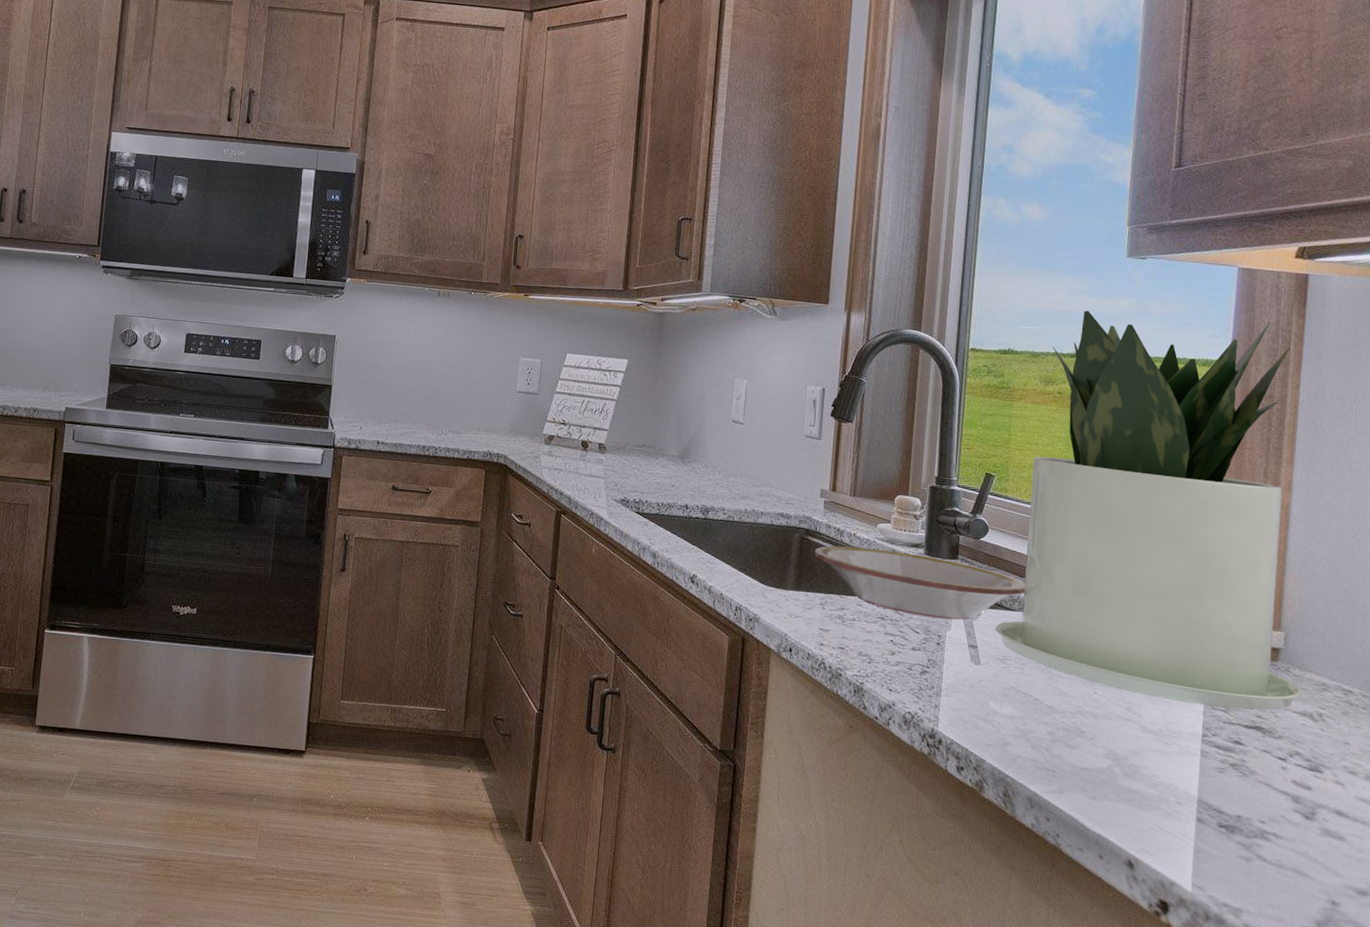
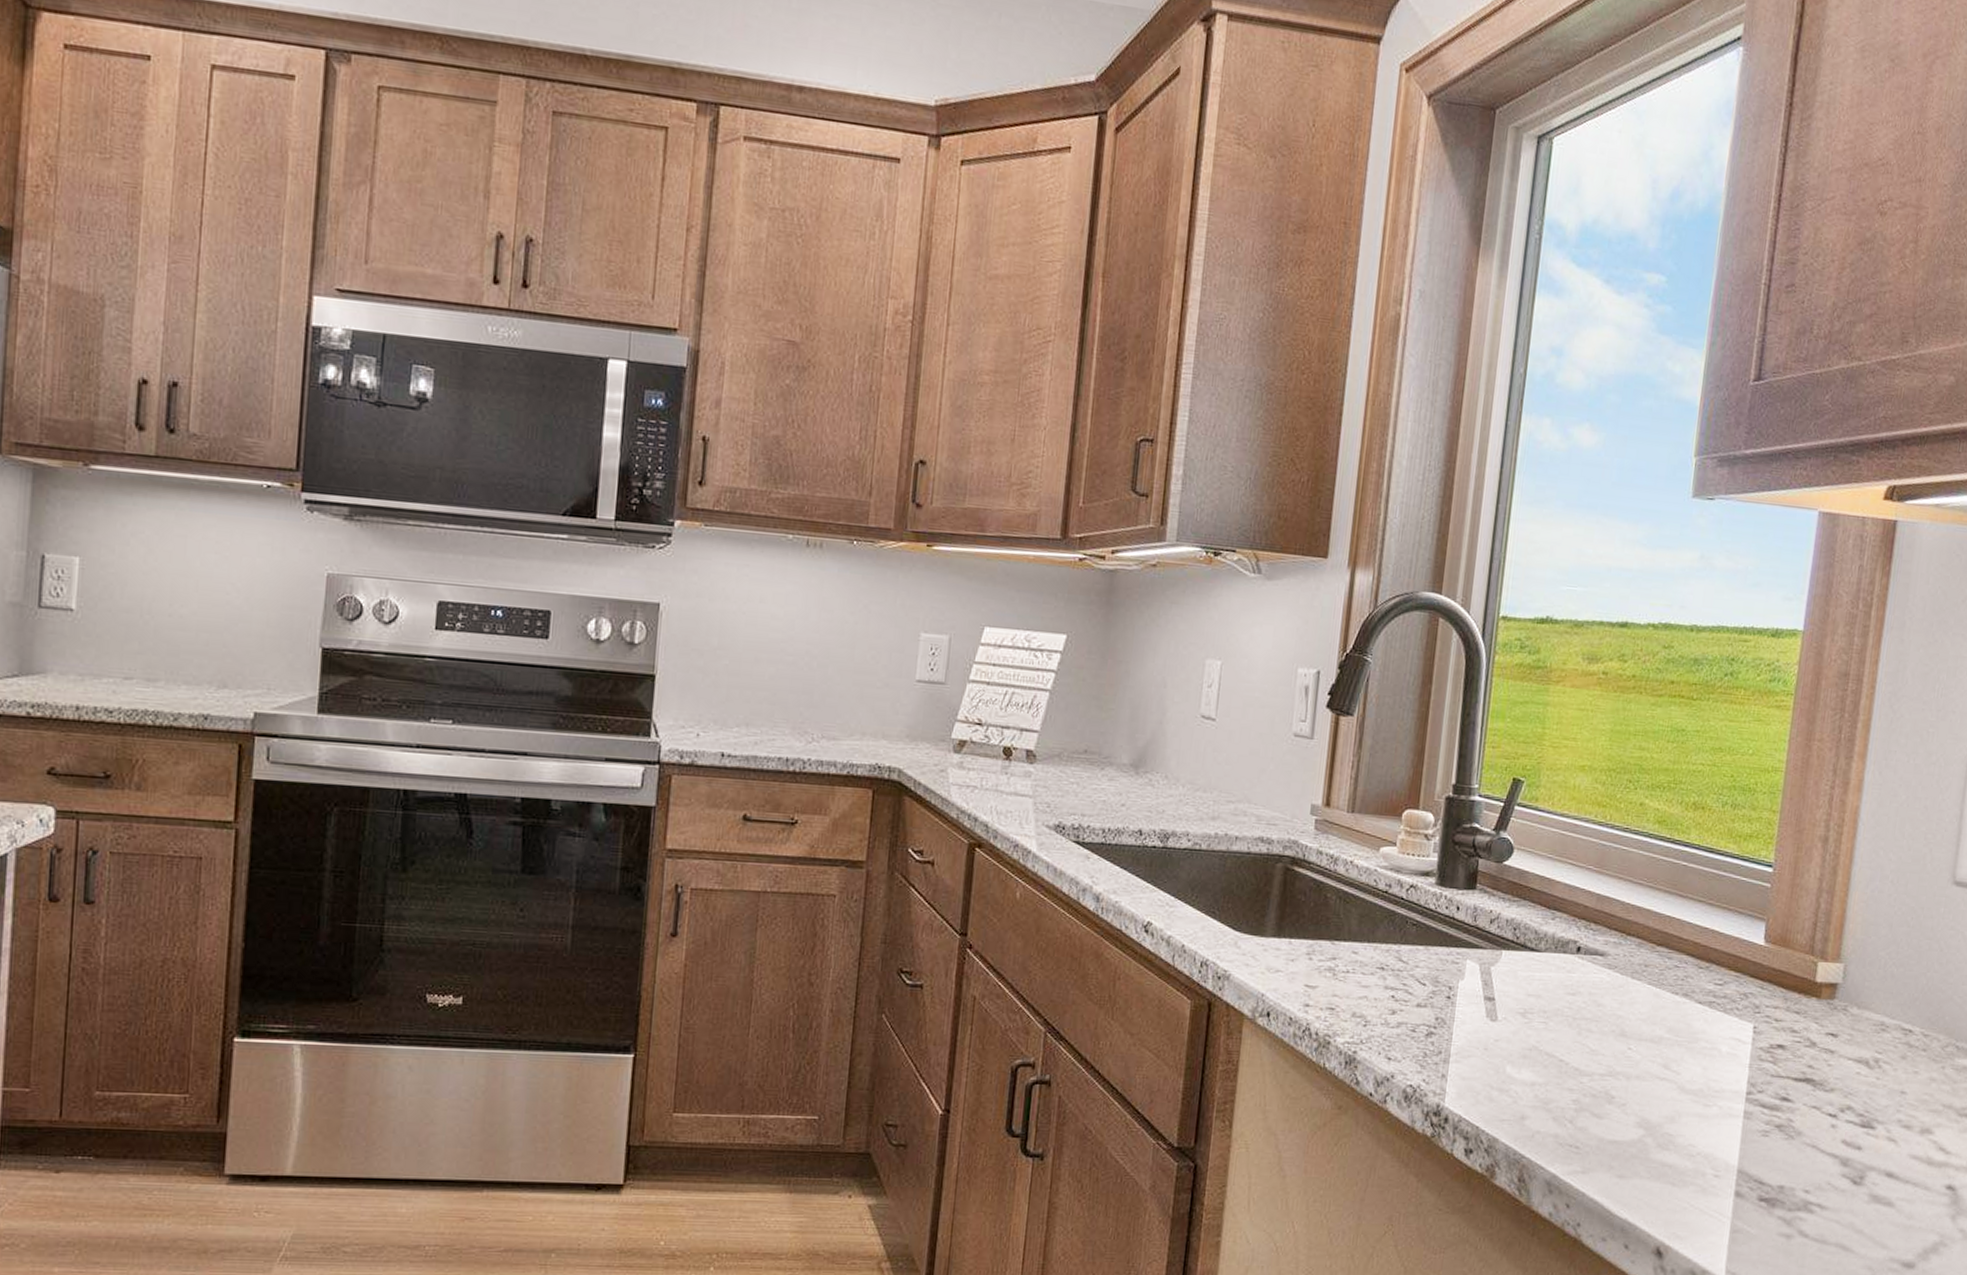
bowl: present [814,545,1026,621] -> none [1300,877,1555,967]
planter: present [995,310,1303,711] -> none [1517,566,1871,1059]

